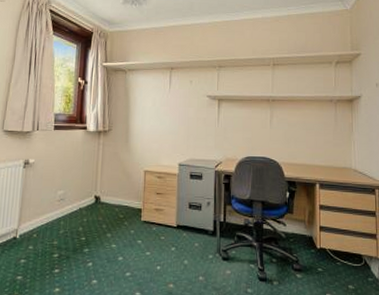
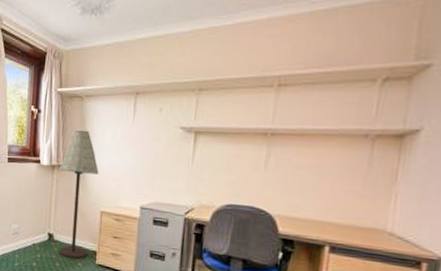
floor lamp: none [105,99,142,219] -> present [59,130,99,259]

